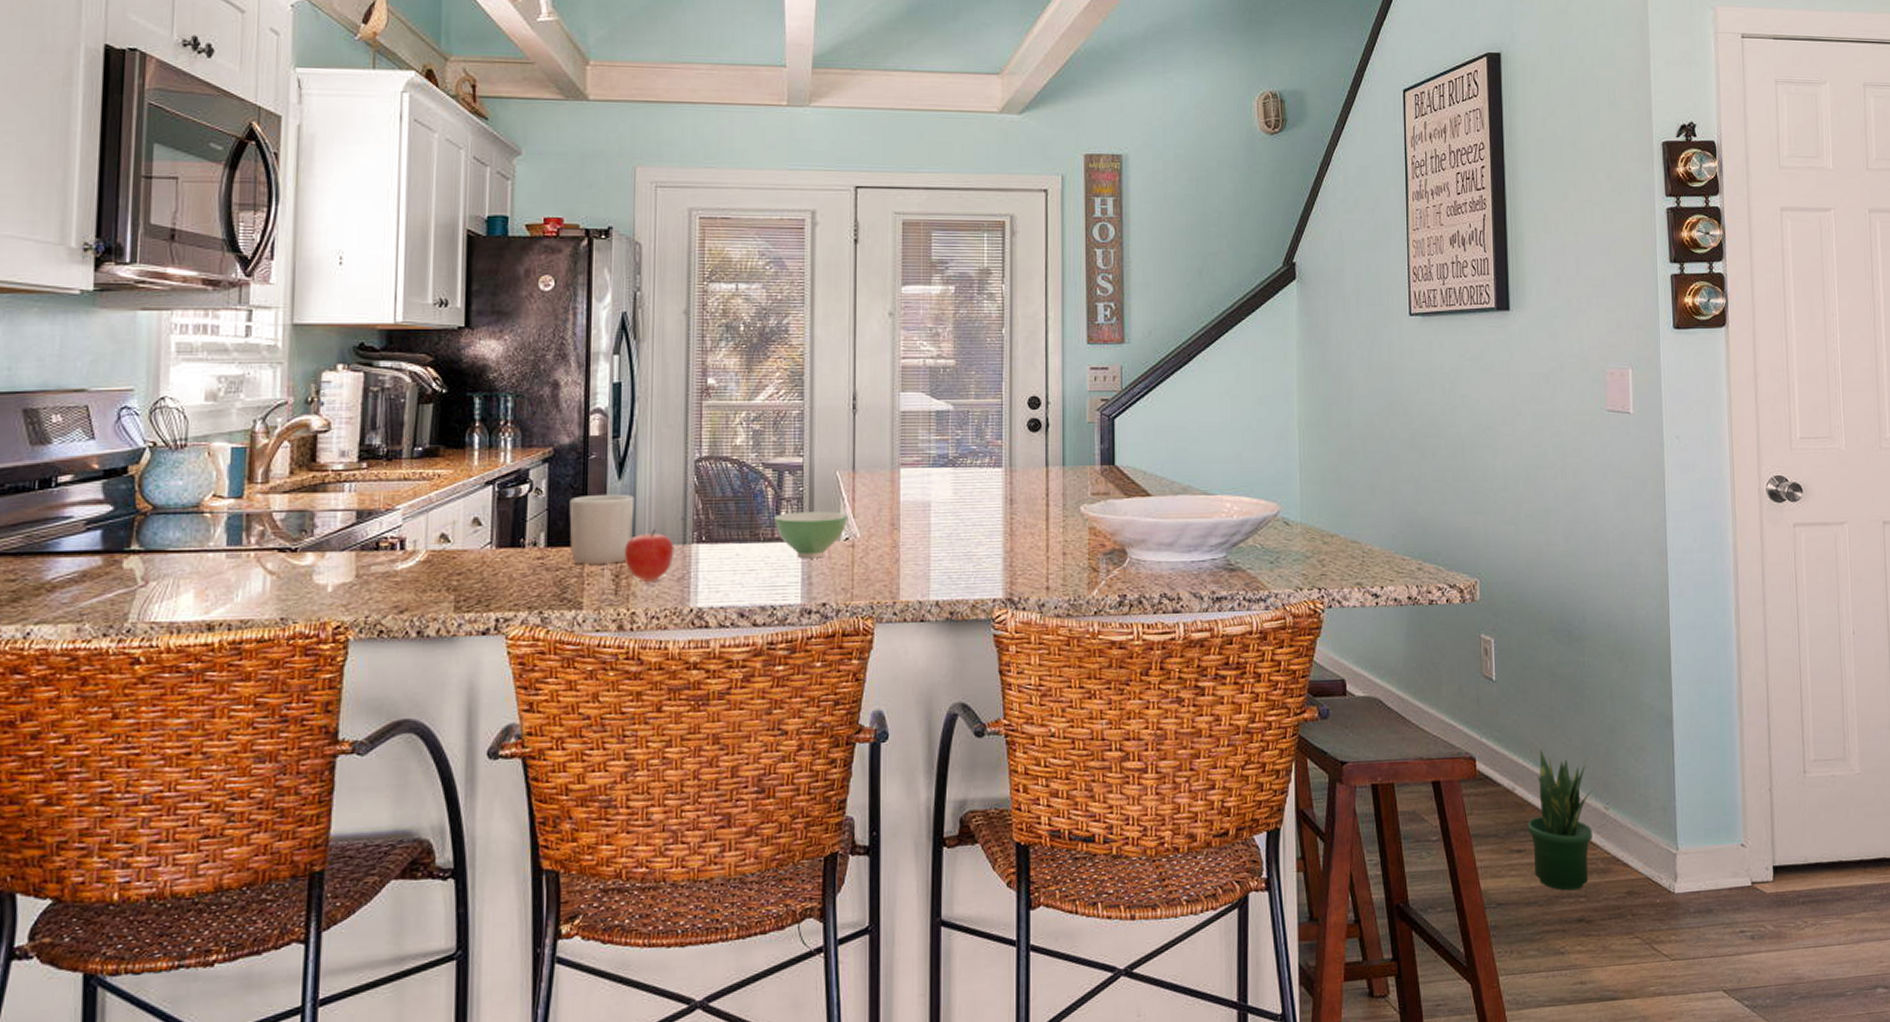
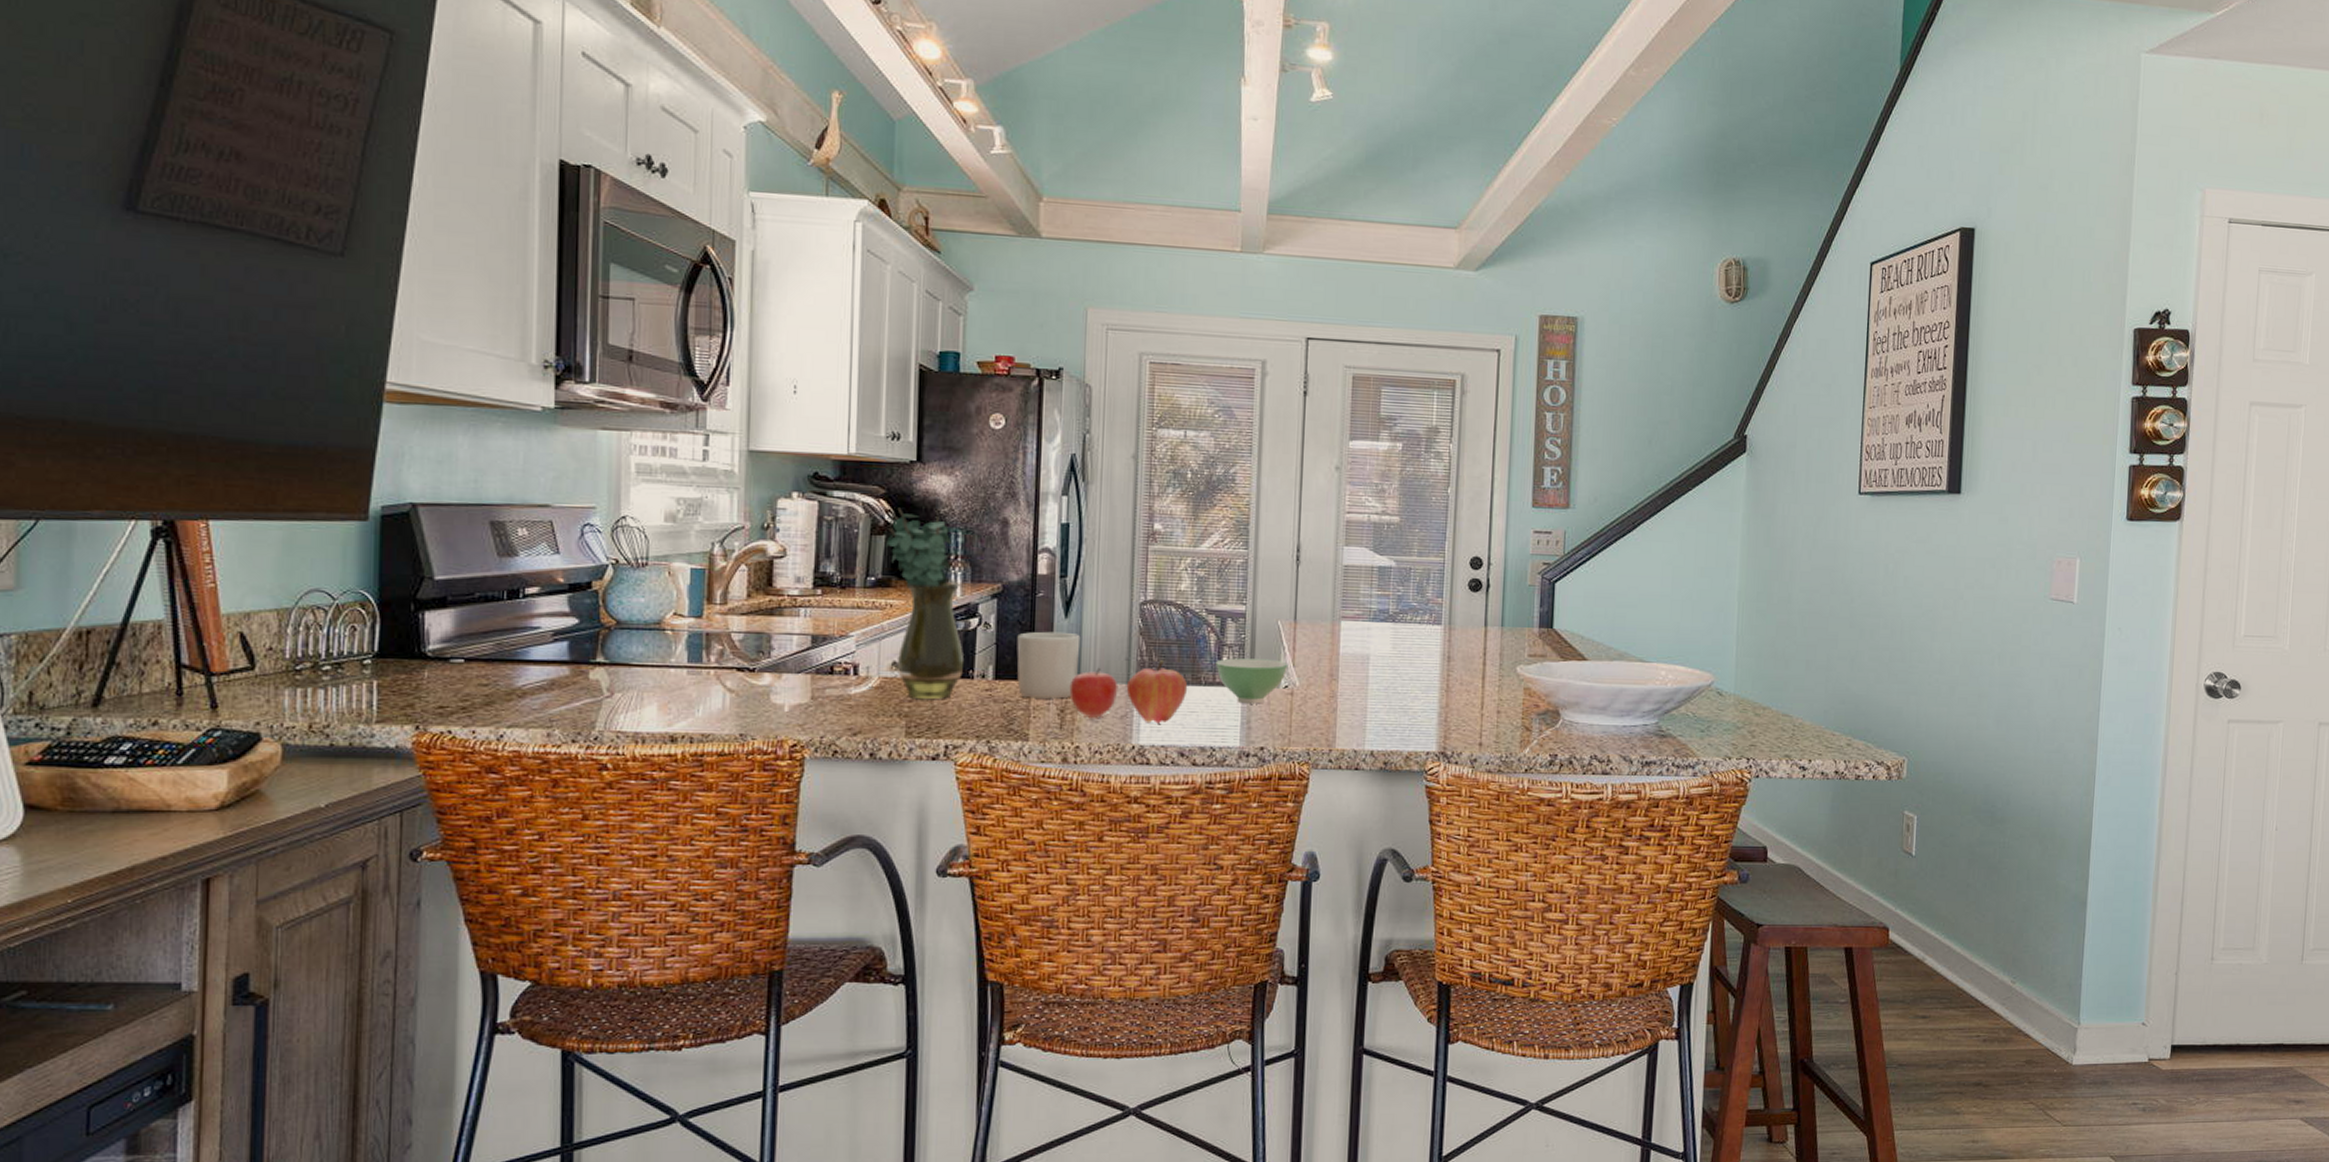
vase: none [434,374,515,571] -> present [886,507,965,699]
fruit: none [682,518,746,585] -> present [1126,660,1188,724]
planter: present [1528,750,1595,891] -> none [1935,924,2003,1056]

